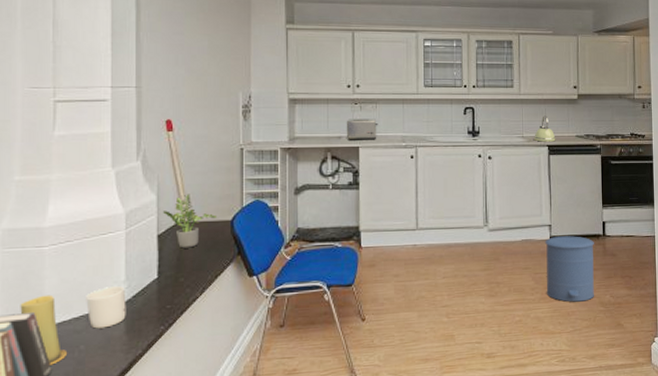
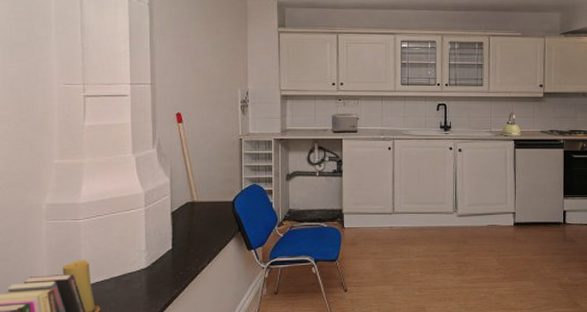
mug: present [86,286,126,329] -> none [114,255,147,289]
potted plant: present [163,194,218,249] -> none [176,177,221,224]
trash can: present [544,236,594,302] -> none [508,223,555,282]

